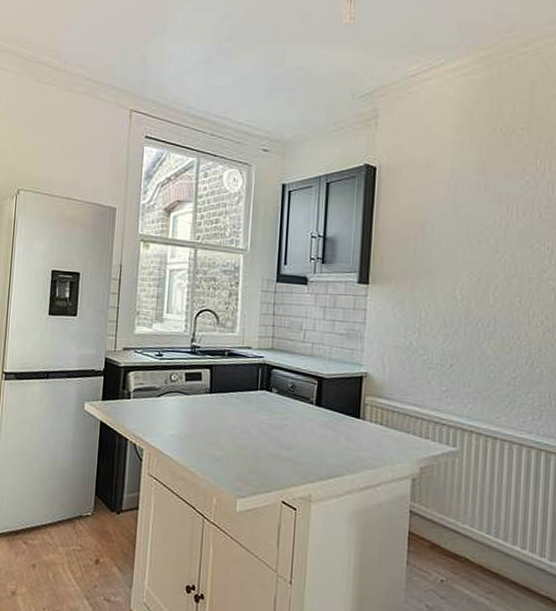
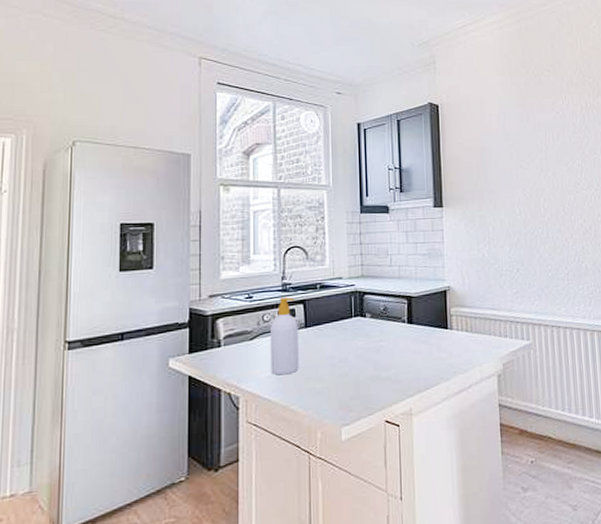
soap bottle: none [174,359,204,437] -> present [271,297,299,376]

